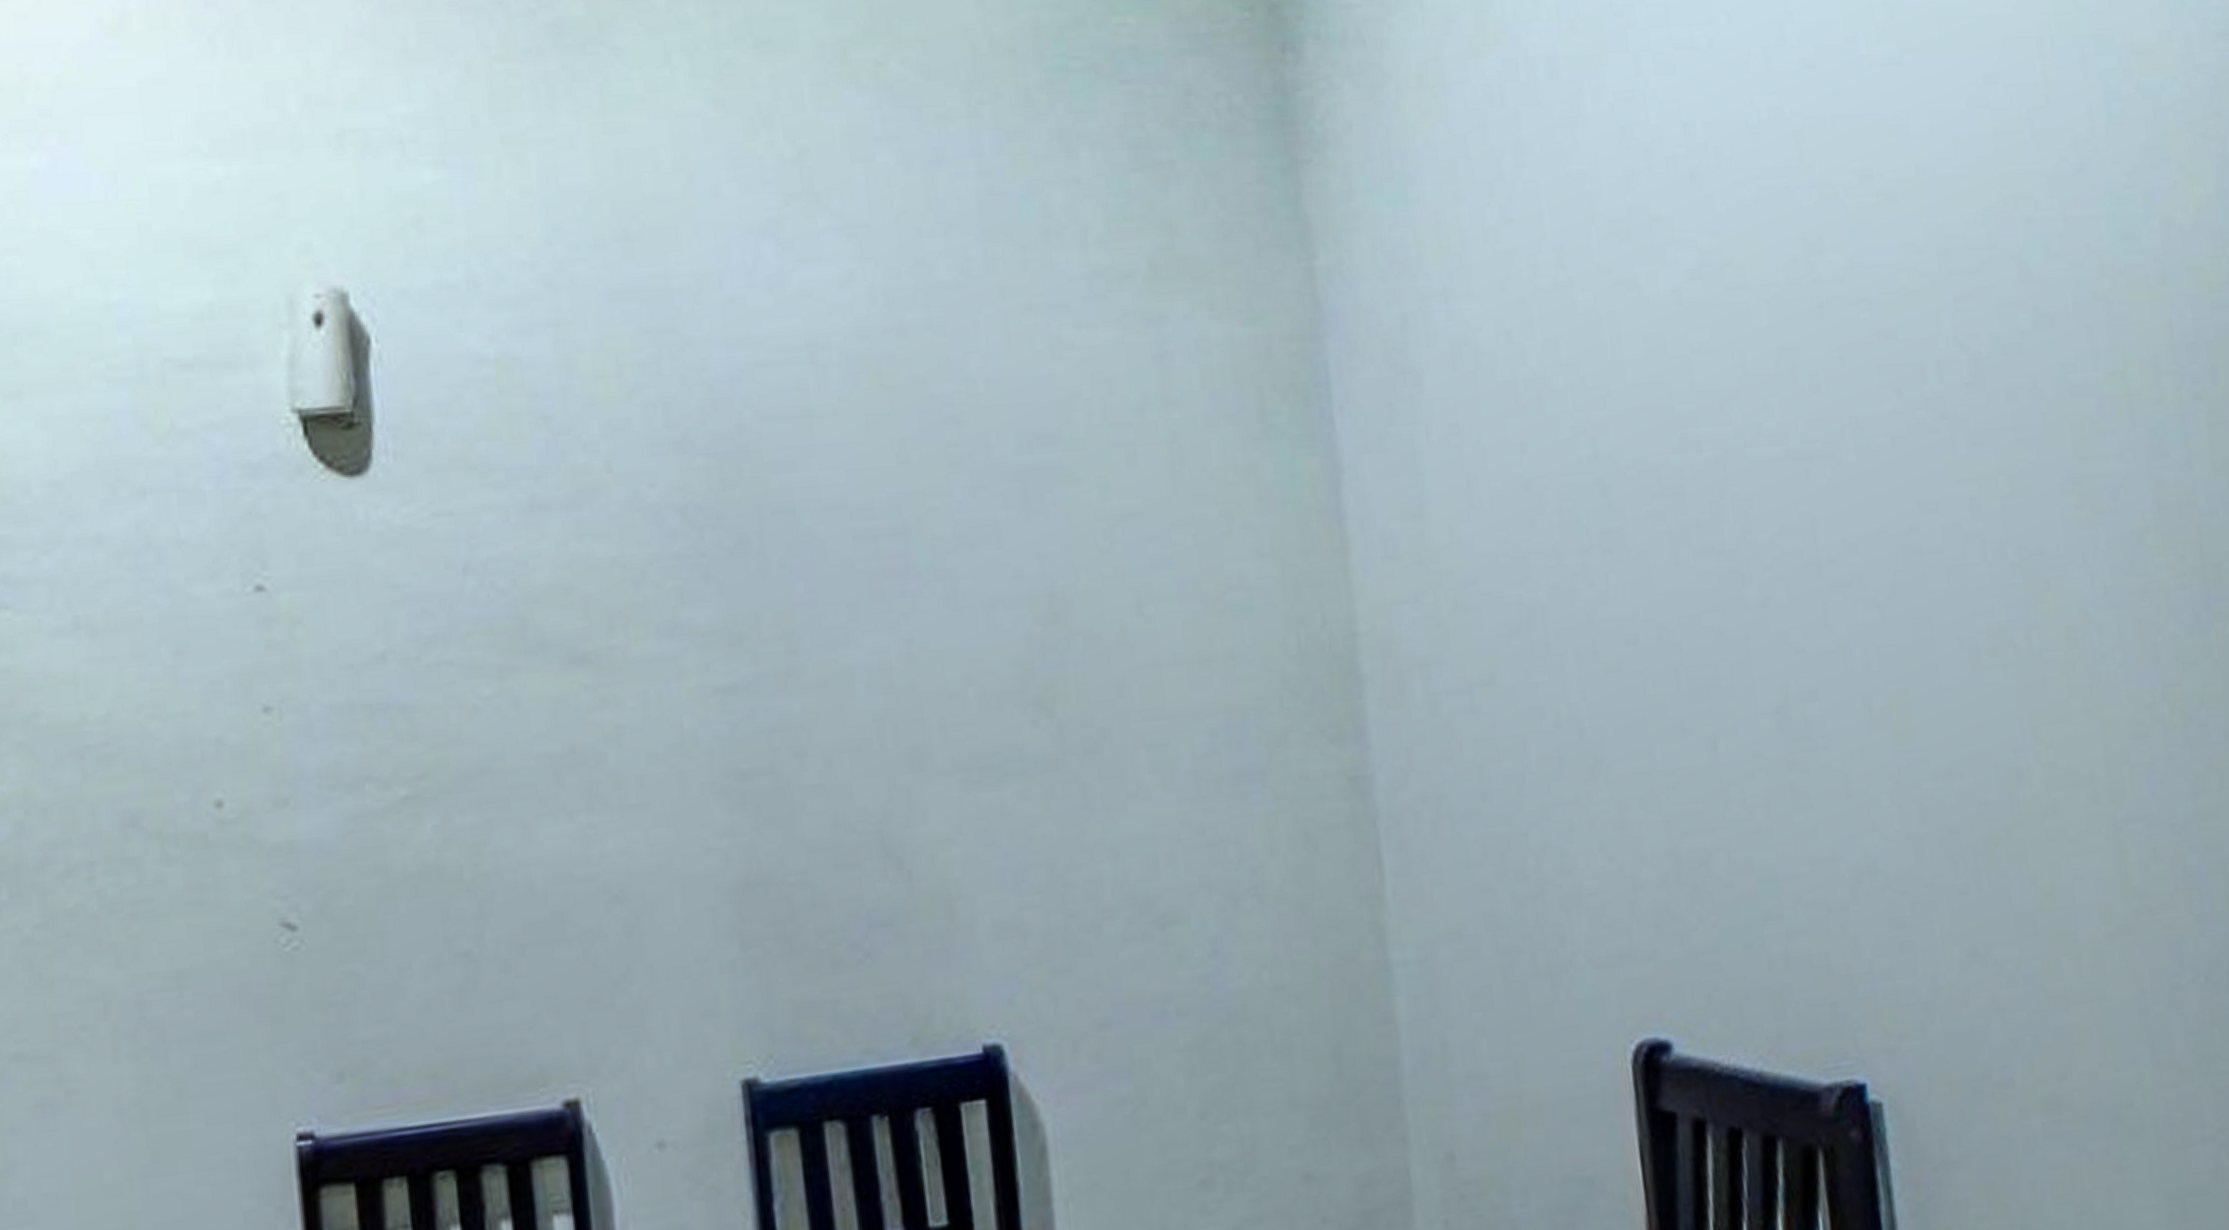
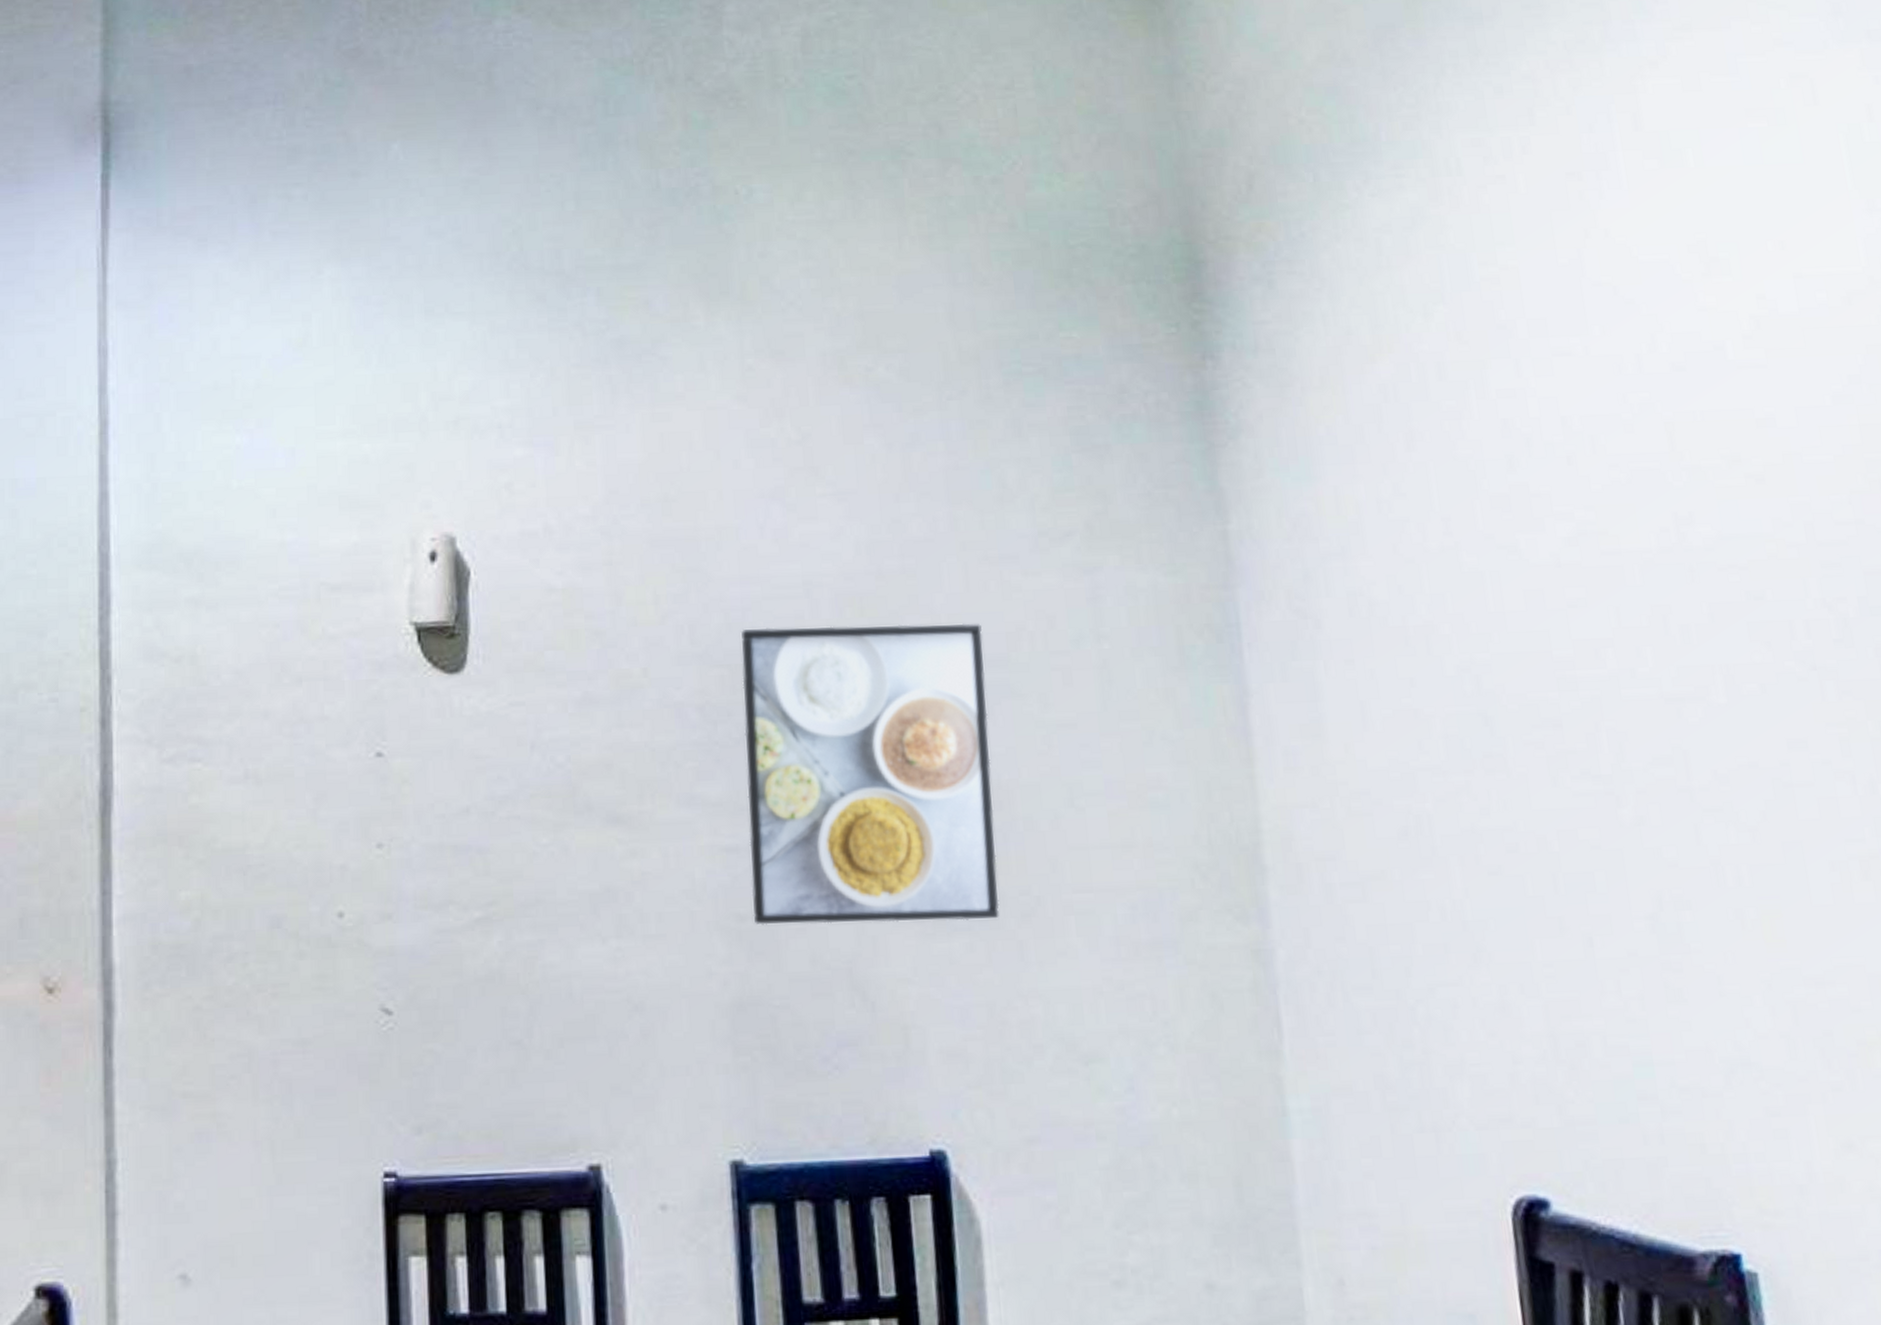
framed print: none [730,391,1058,784] -> present [741,623,1000,925]

